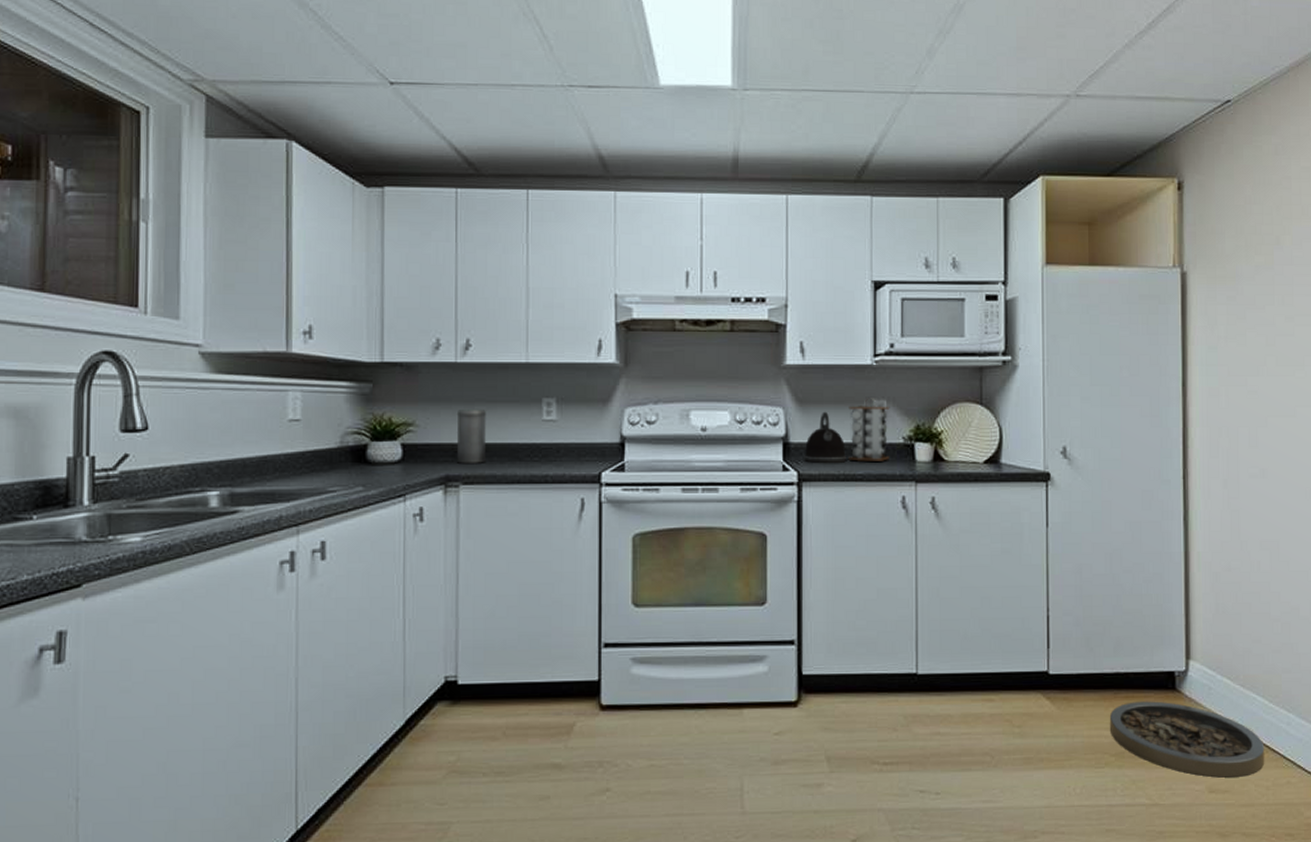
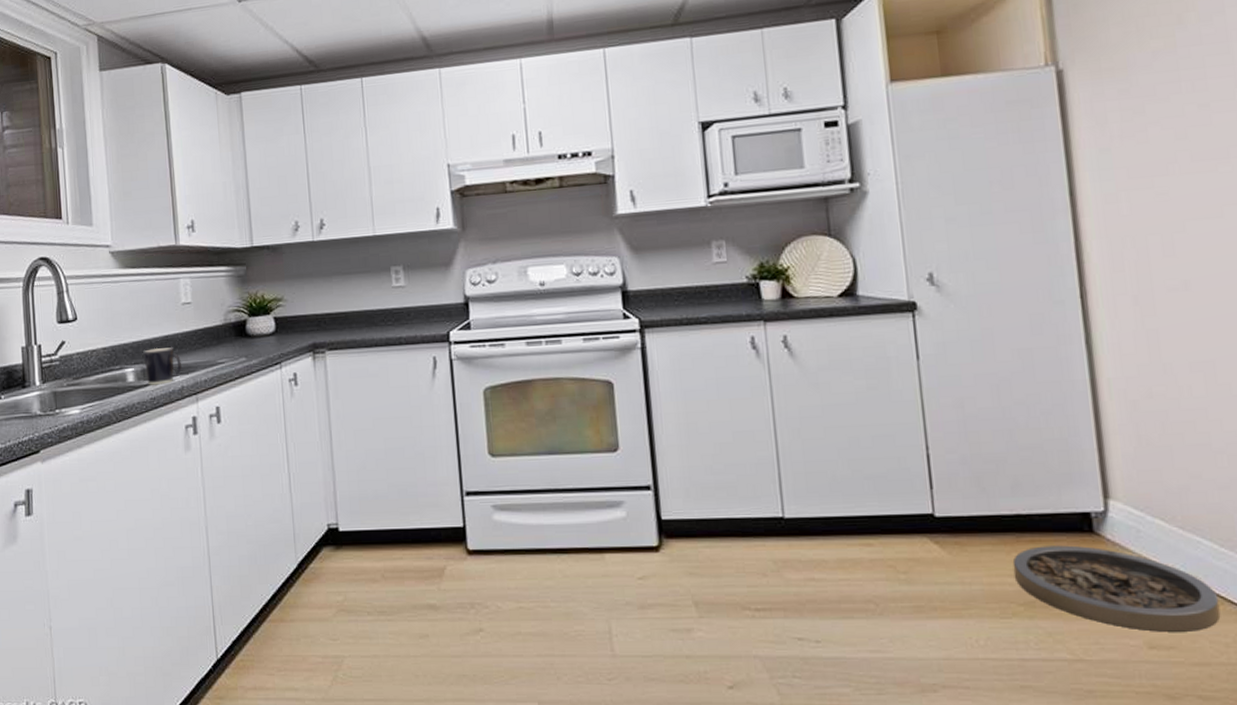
mug: none [233,469,281,514] -> present [143,347,182,386]
canister: present [456,410,486,463] -> none [318,281,346,332]
kettle: present [804,411,846,464] -> none [644,256,688,310]
spice rack: present [848,396,890,463] -> none [685,238,733,305]

